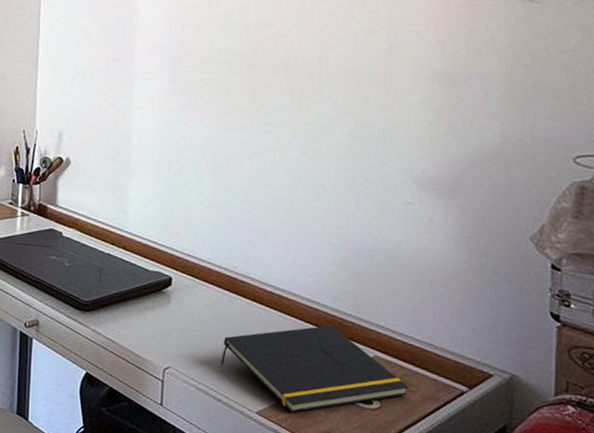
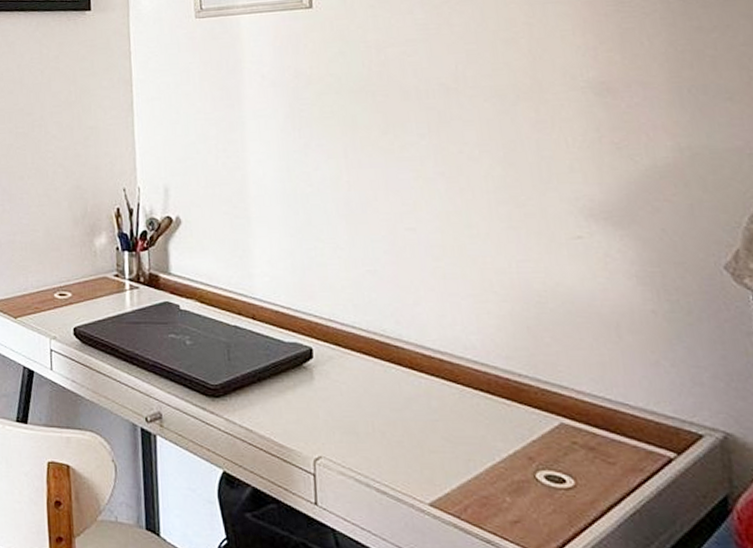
notepad: present [220,325,409,413] -> none [380,391,607,501]

